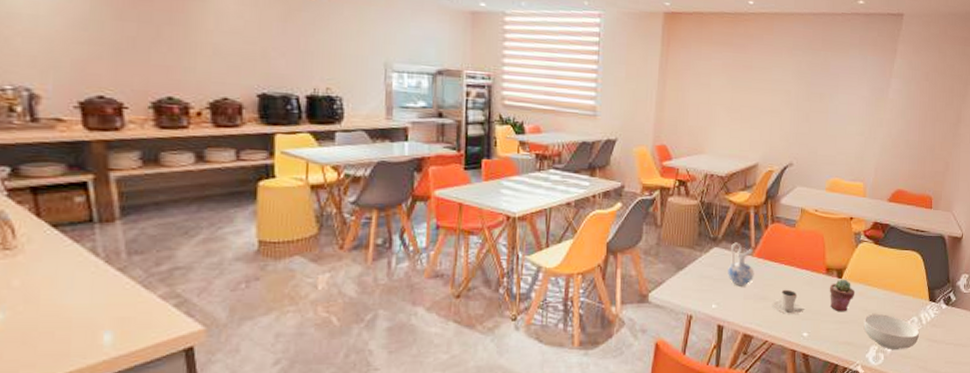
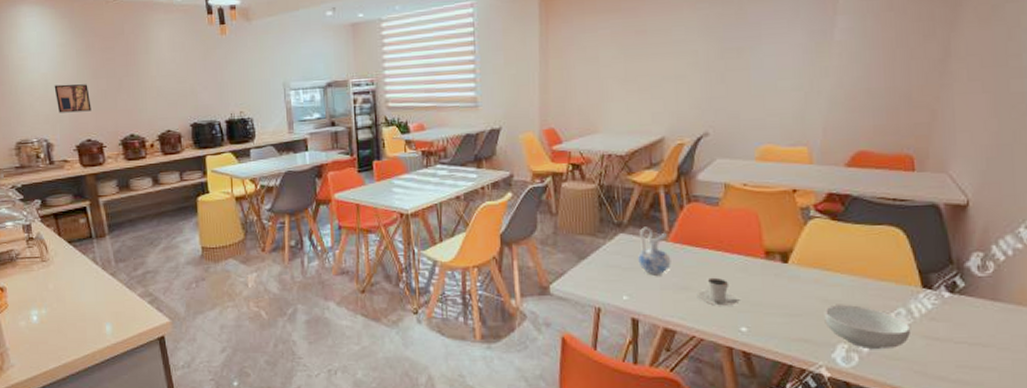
wall art: none [49,19,109,61] -> present [54,84,92,113]
potted succulent: present [829,279,856,312] -> none [771,263,809,303]

